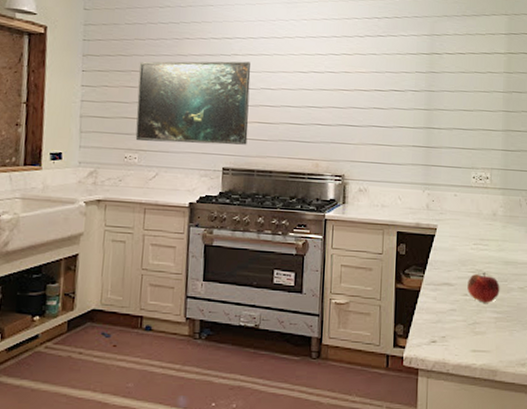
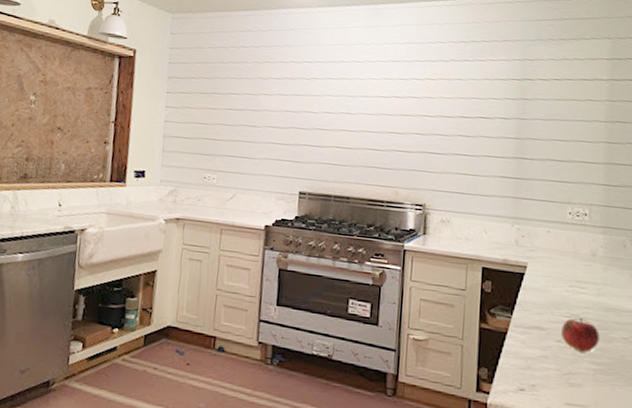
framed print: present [135,61,251,145] -> none [214,84,330,170]

